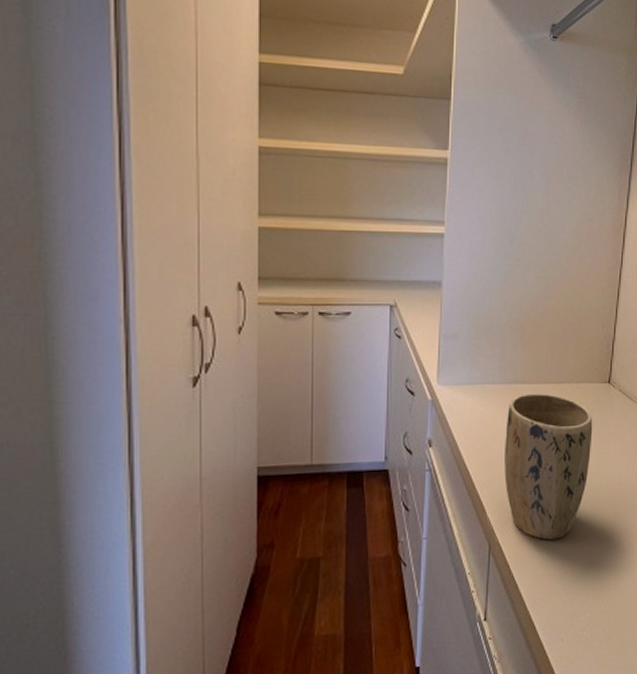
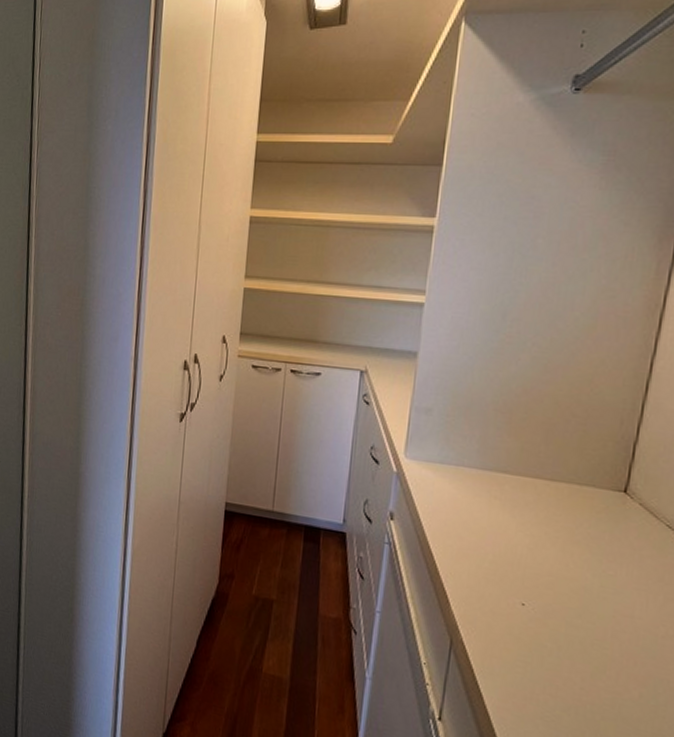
plant pot: present [504,393,593,540] -> none [475,485,598,660]

